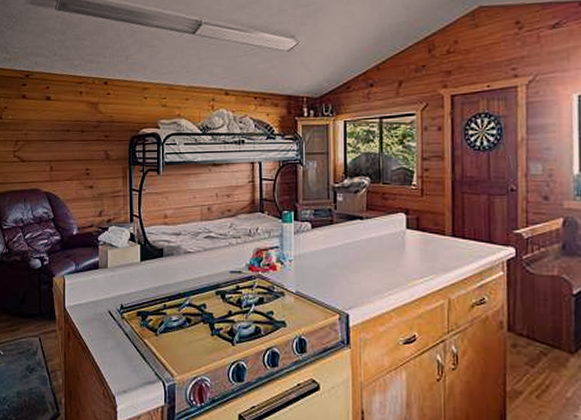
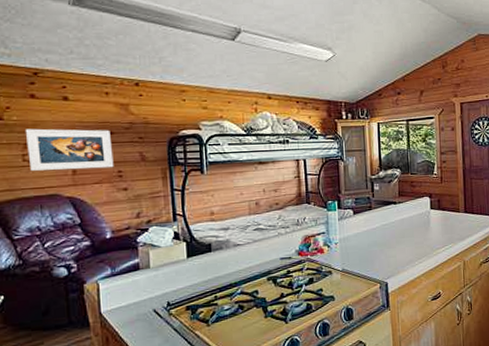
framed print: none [18,127,83,167] -> present [26,128,114,171]

